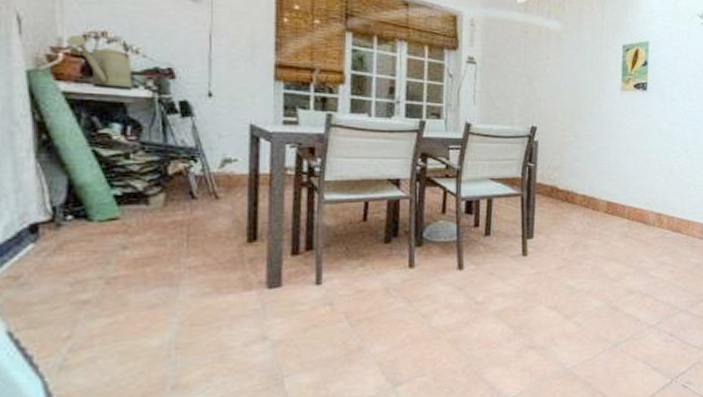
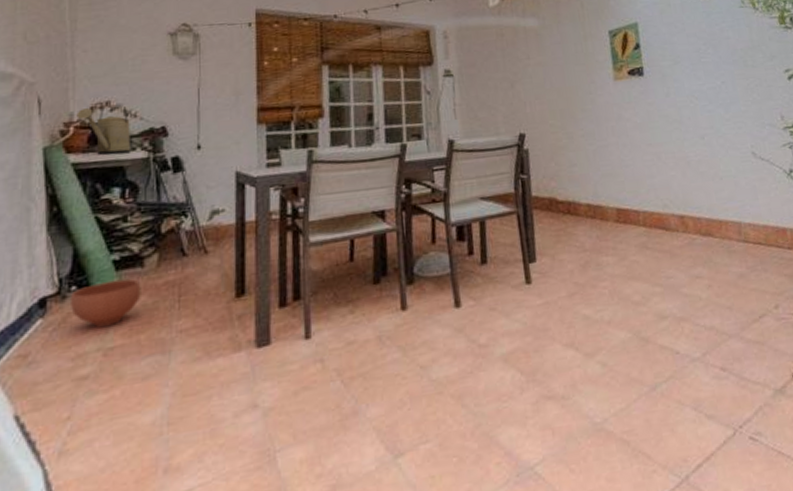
bowl: none [67,215,146,256] -> present [71,279,141,327]

